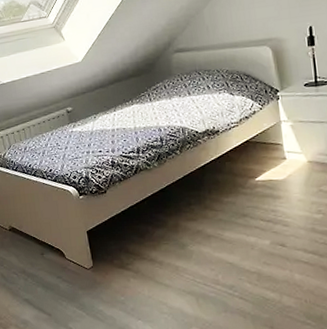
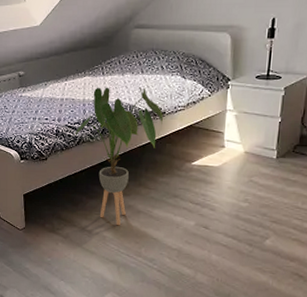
house plant: none [128,108,218,254] -> present [72,86,163,226]

